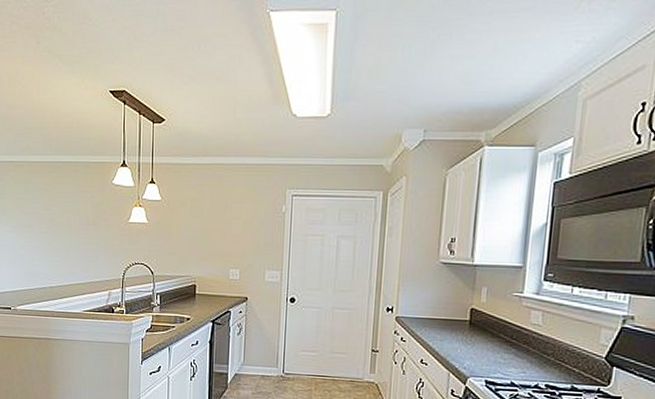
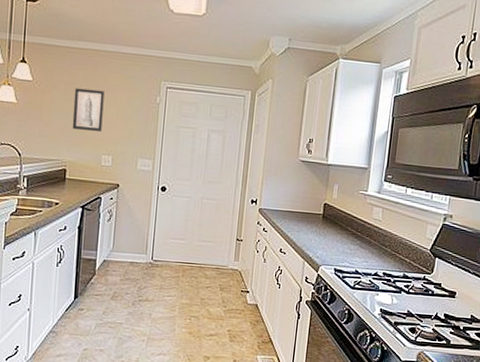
wall art: none [200,204,230,245] -> present [72,88,105,131]

